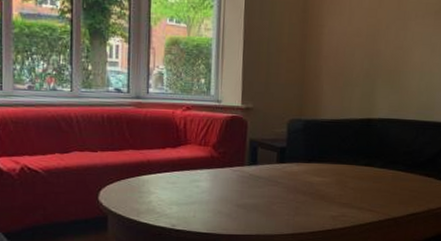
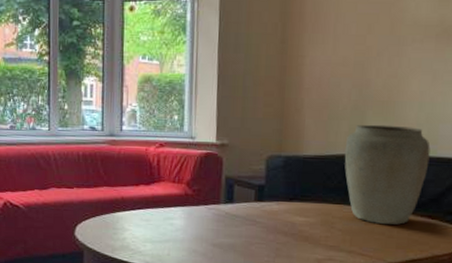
vase: none [357,91,429,183] -> present [344,124,430,225]

